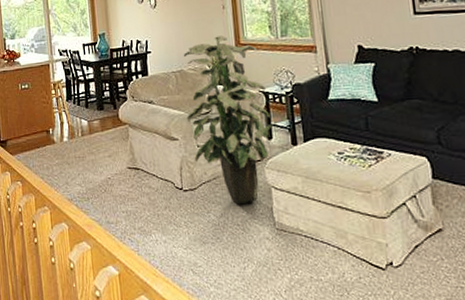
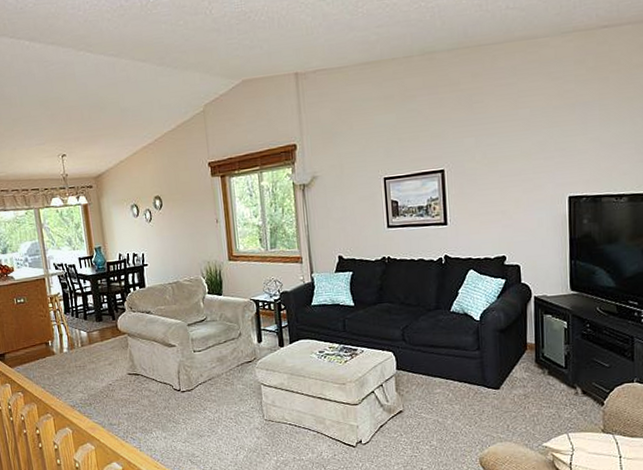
indoor plant: present [183,35,272,204] -> none [179,248,262,400]

